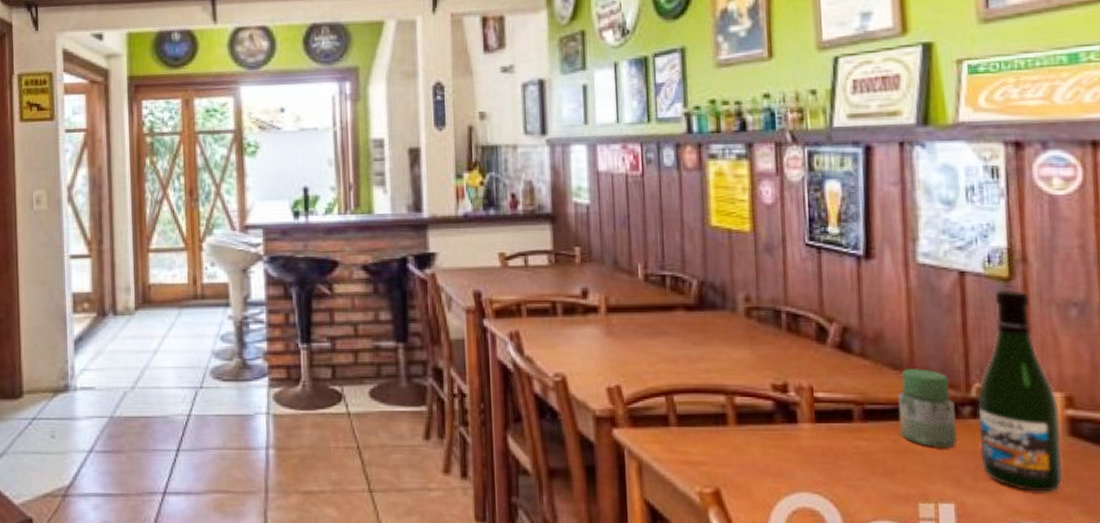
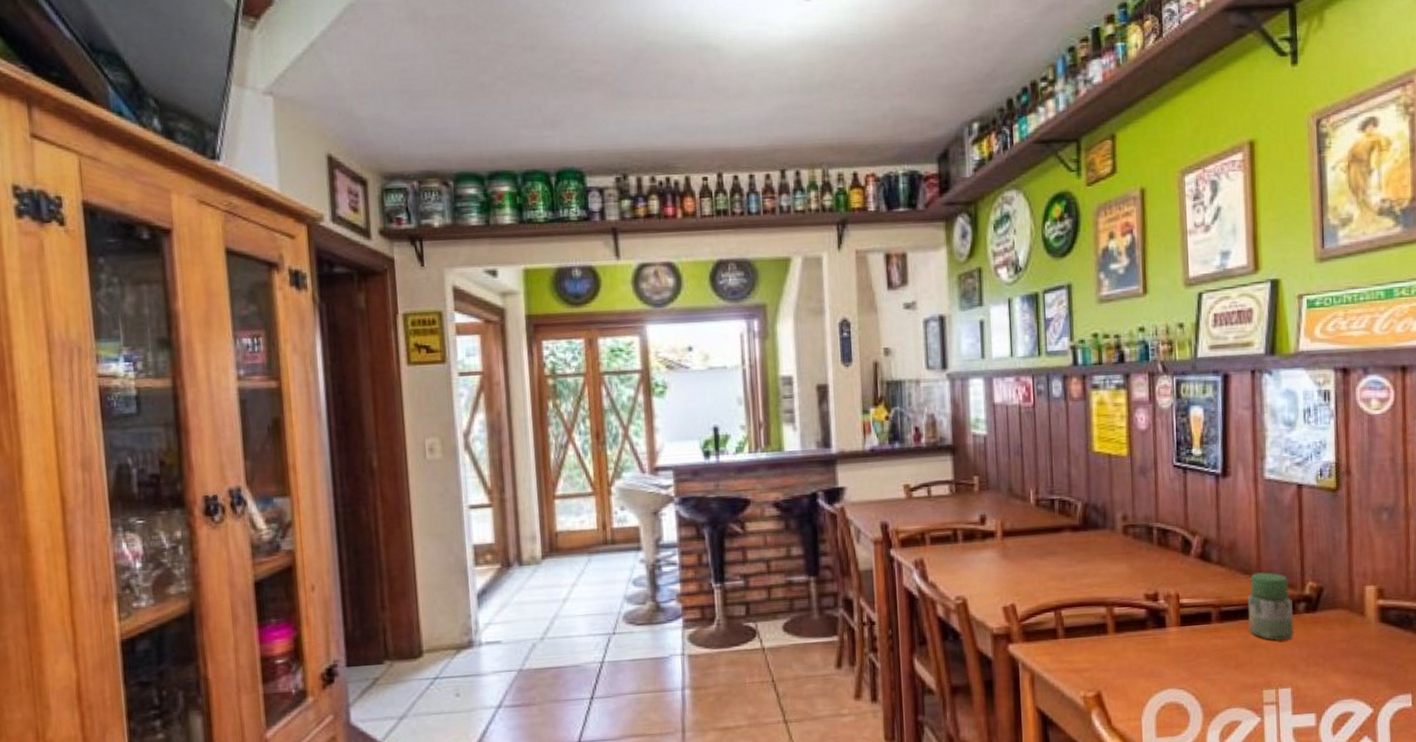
beer bottle: present [977,289,1062,492] -> none [1310,498,1374,673]

